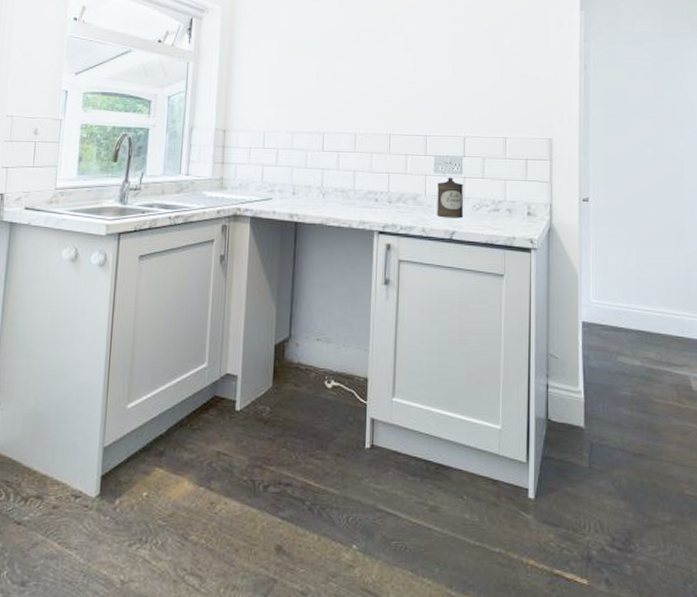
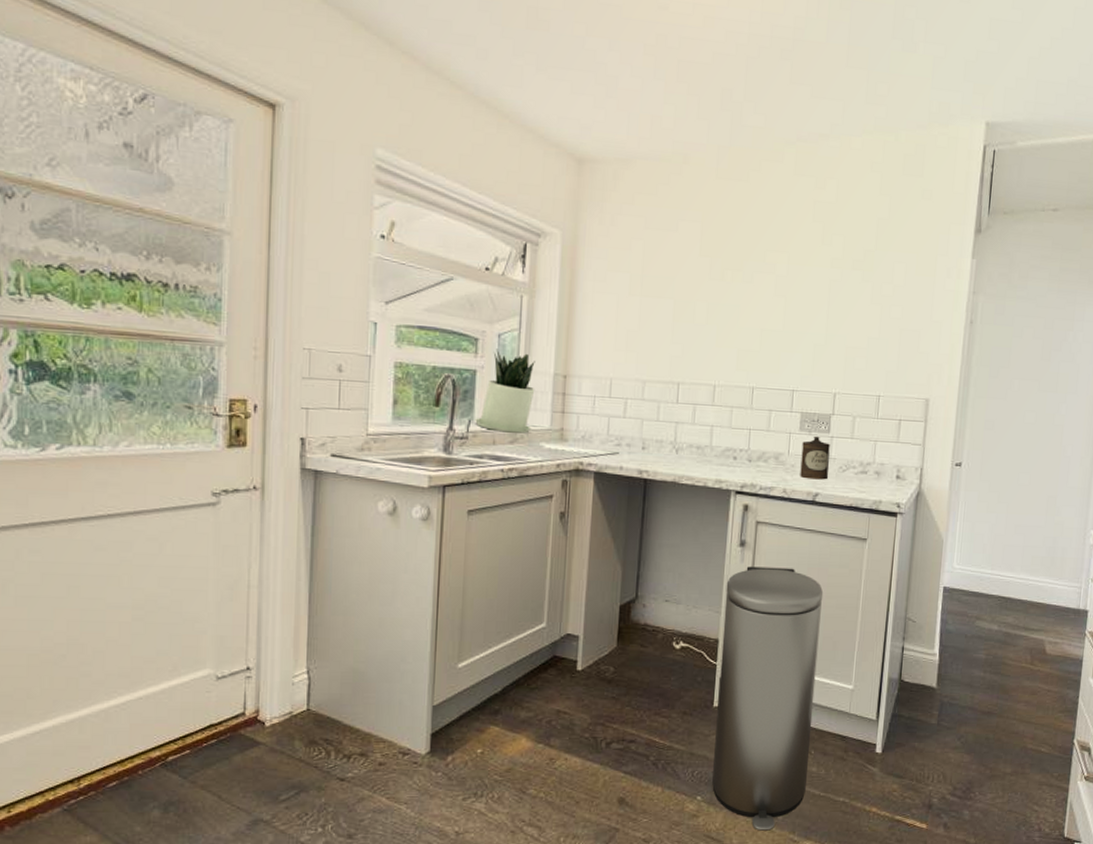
planter: none [147,109,199,184] -> present [475,348,535,434]
pedal bin: none [367,304,466,584] -> present [712,566,824,831]

